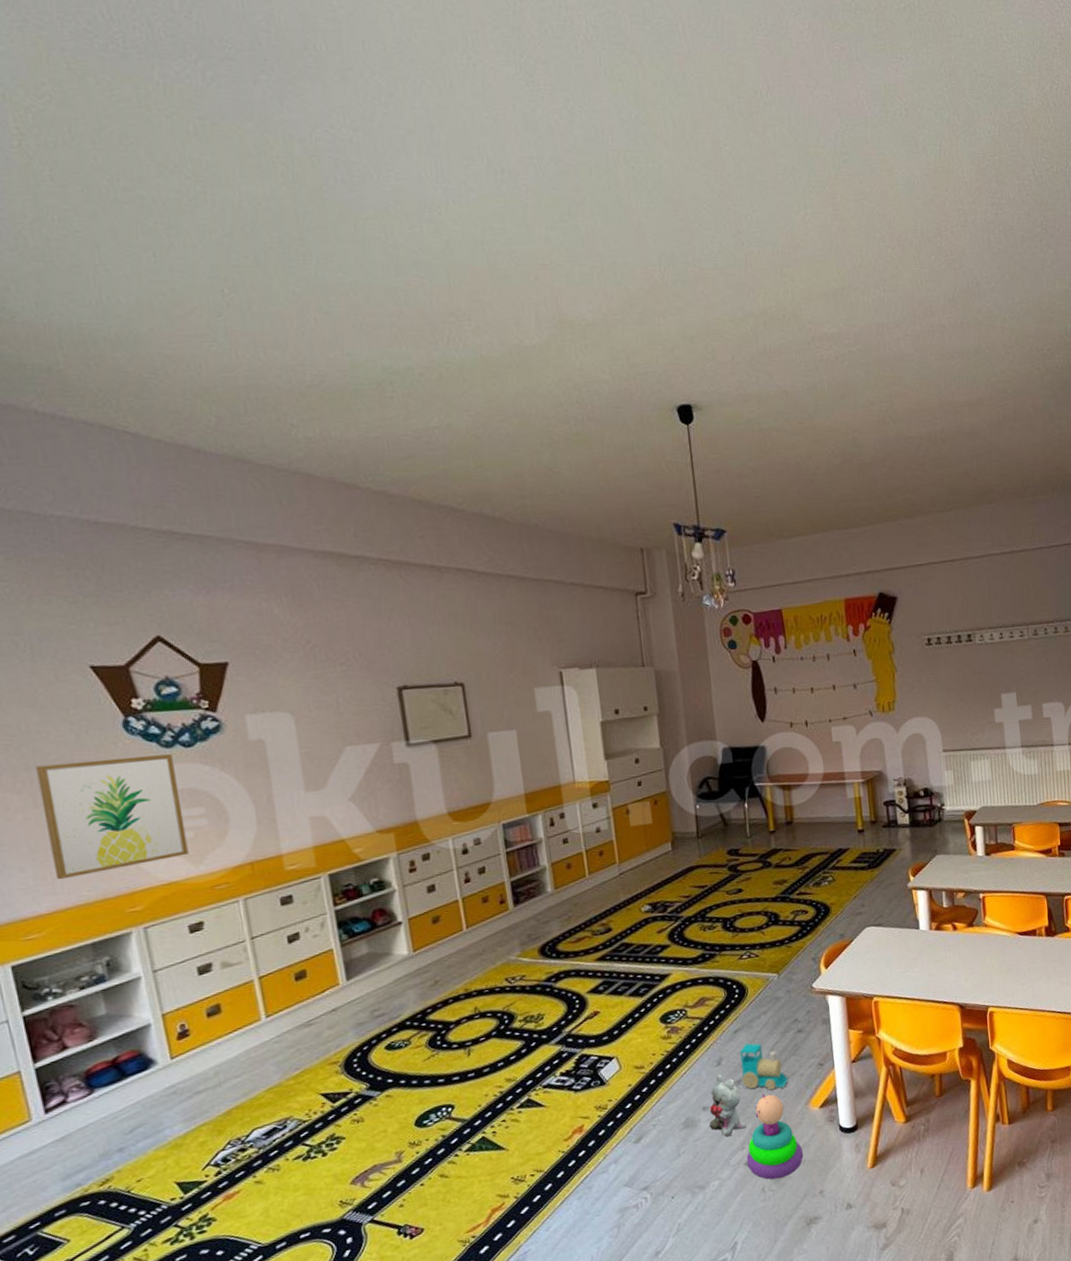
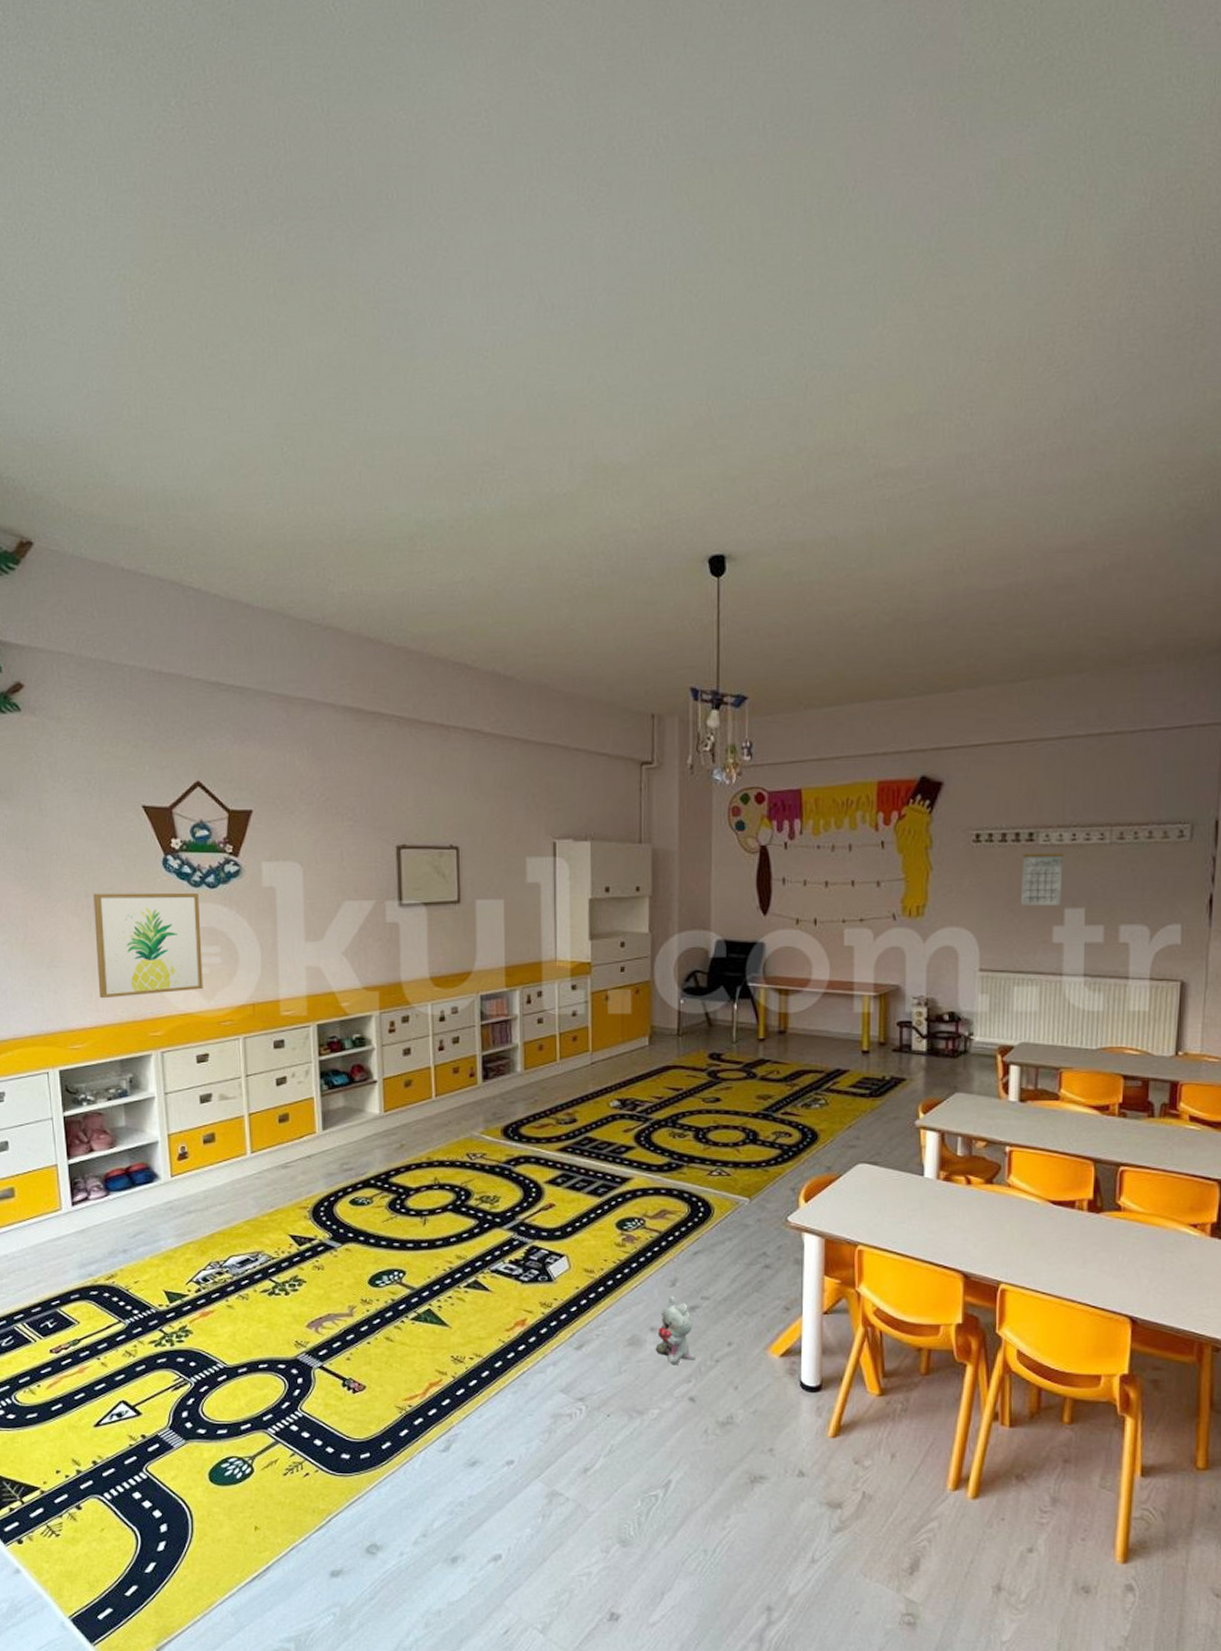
toy train: present [740,1043,789,1091] -> none [697,1269,749,1326]
stacking toy: present [746,1093,803,1180] -> none [691,1327,755,1423]
calendar: none [965,648,998,695] -> present [1020,852,1063,906]

